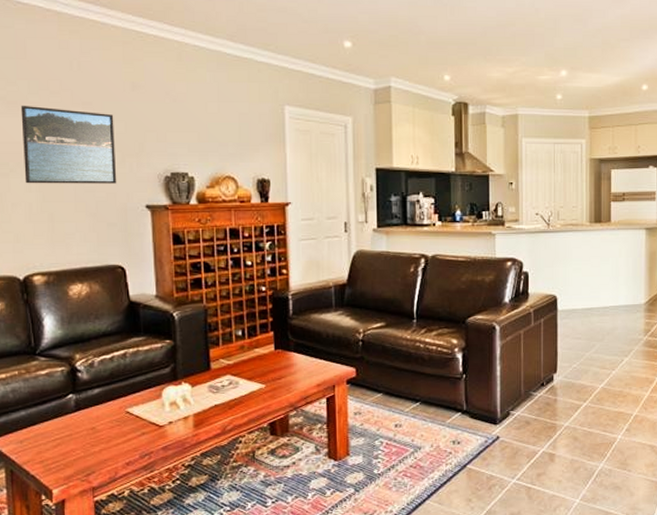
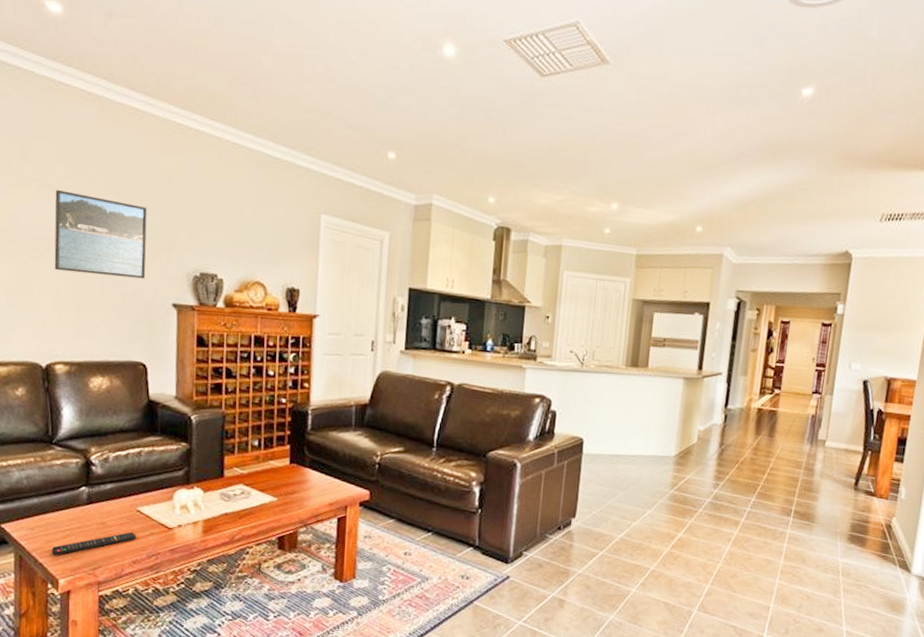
remote control: none [43,434,128,467] -> present [52,532,137,556]

